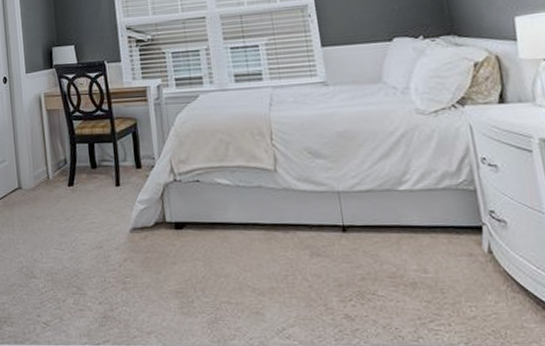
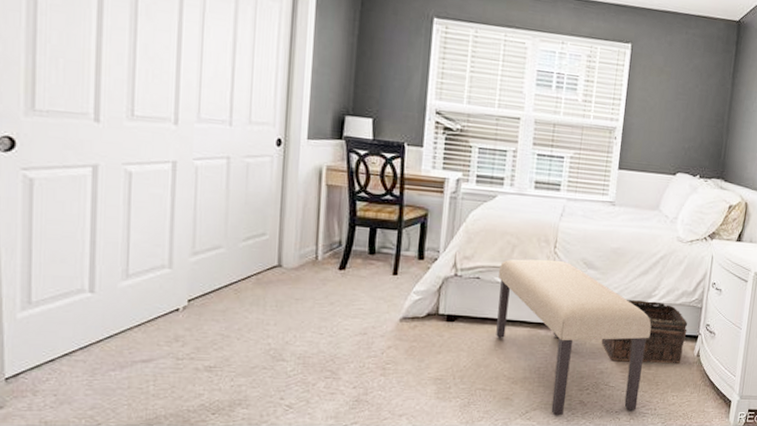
bench: none [217,153,423,334] -> present [496,259,652,416]
basket: none [352,188,468,265] -> present [601,300,688,364]

